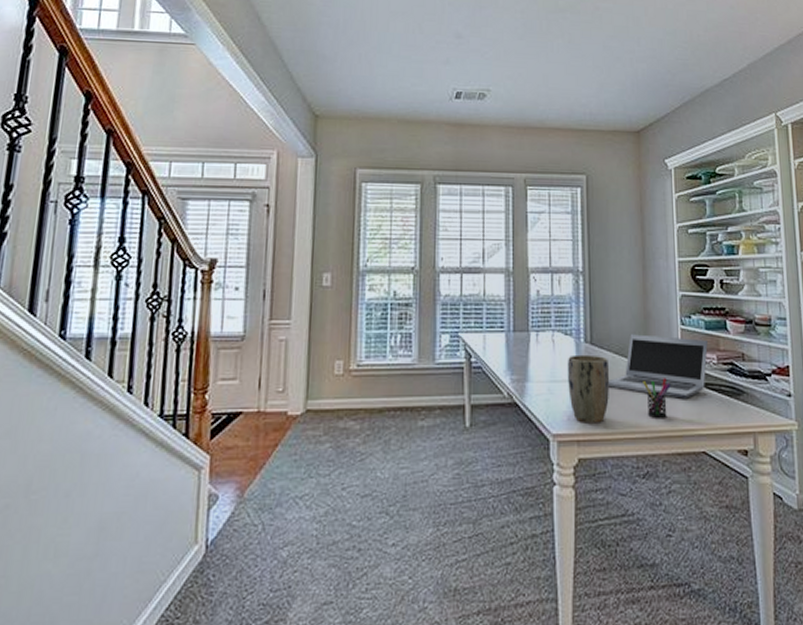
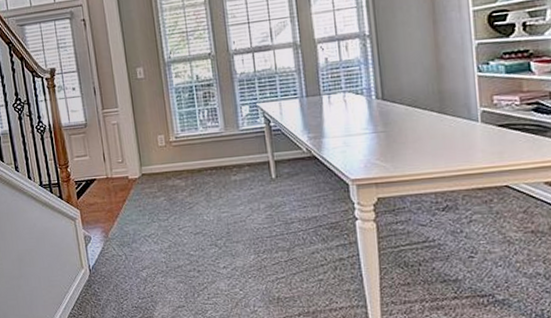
plant pot: present [568,354,610,423] -> none [361,109,405,169]
laptop: present [607,334,708,399] -> none [402,83,509,140]
pen holder: present [643,378,671,418] -> none [438,123,468,160]

